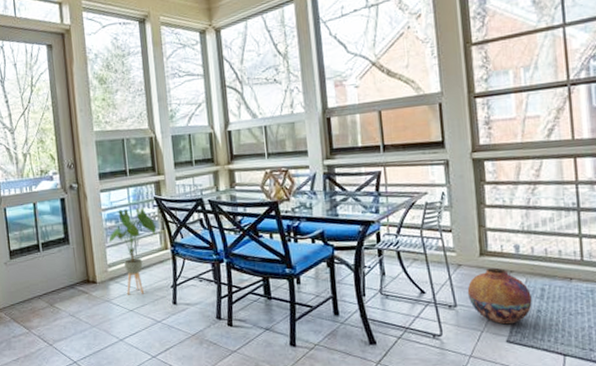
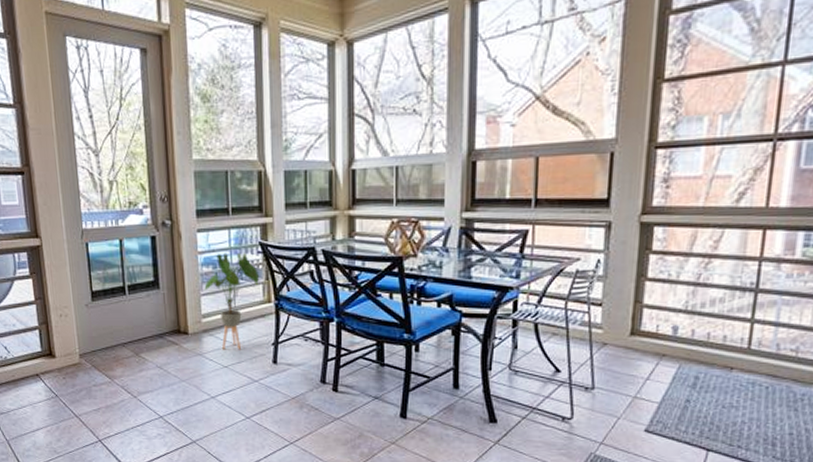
vase: present [467,267,532,325] -> none [608,349,683,413]

